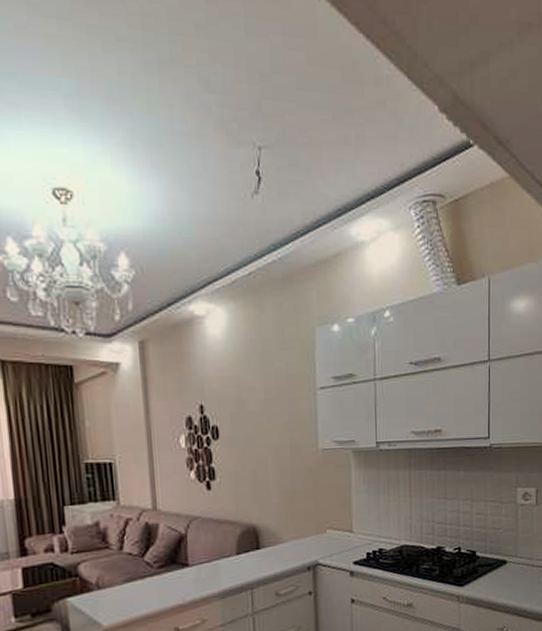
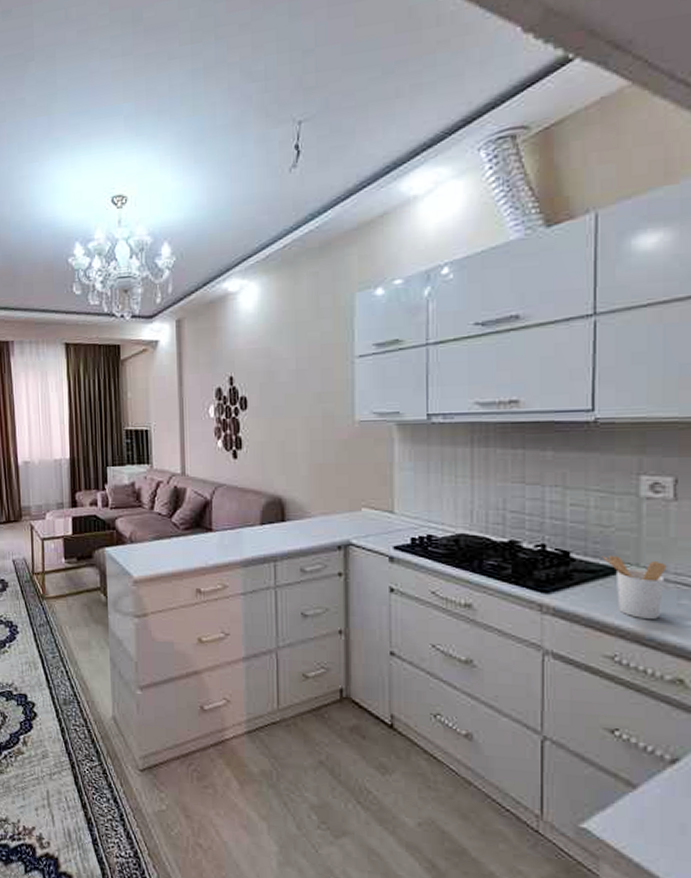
utensil holder: none [495,551,533,597] -> present [601,556,667,620]

